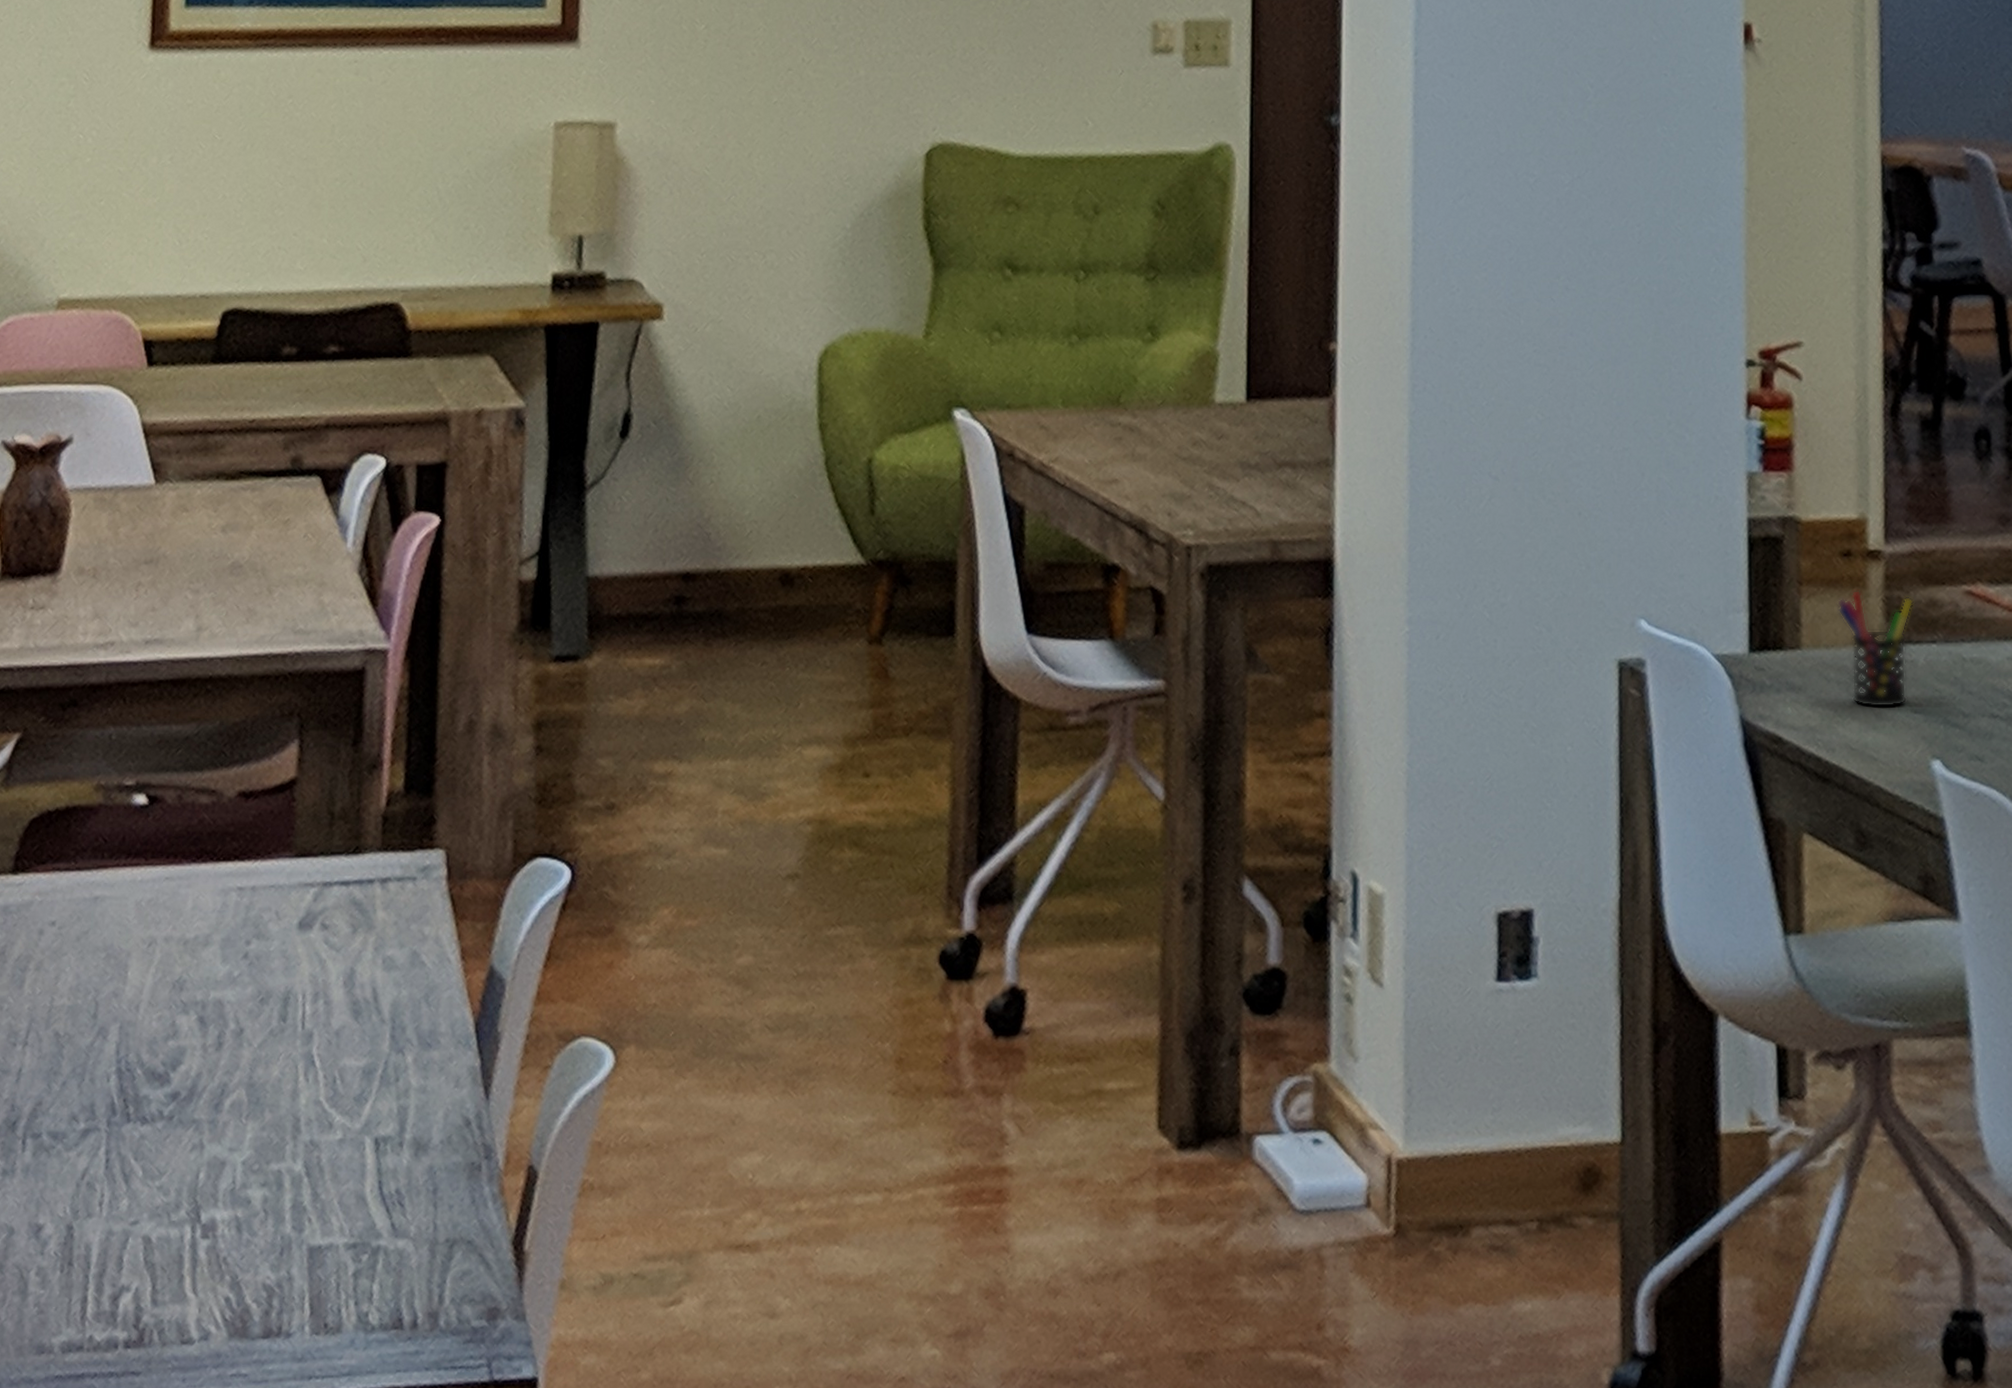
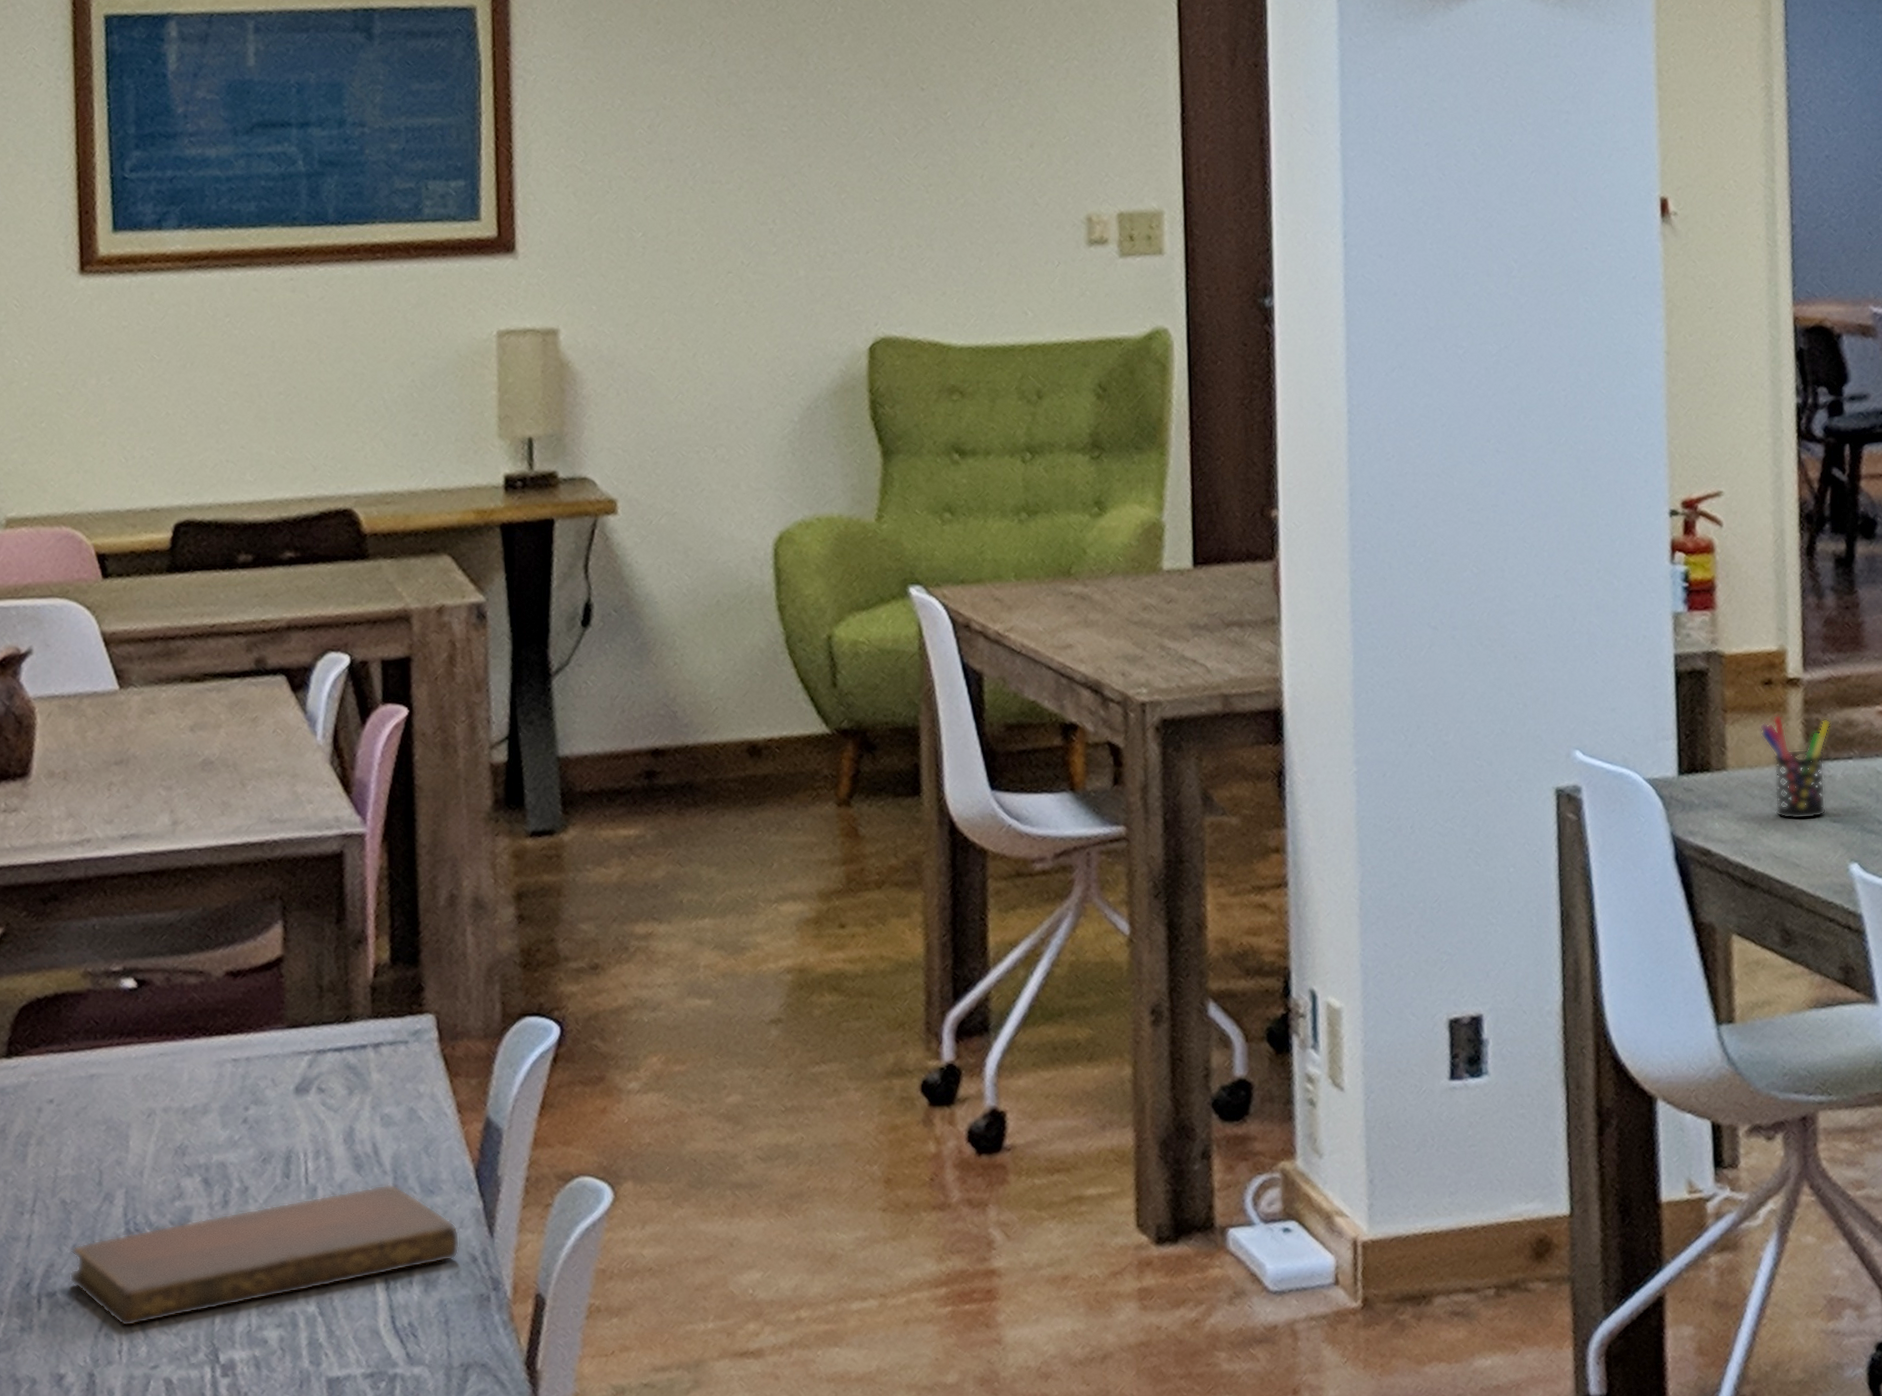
notebook: none [56,1034,455,1176] -> present [69,1184,460,1327]

